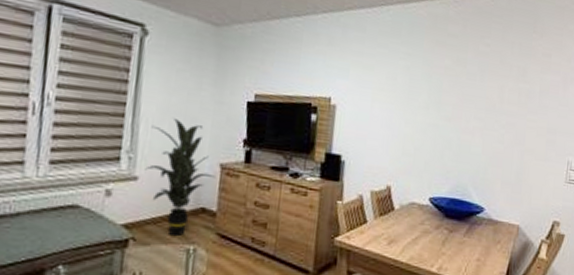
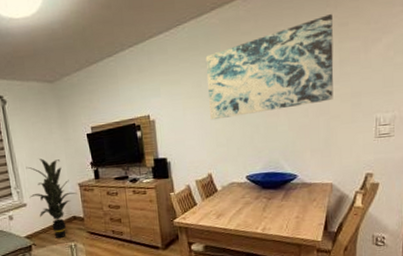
wall art: none [400,40,538,132] -> present [205,14,334,120]

